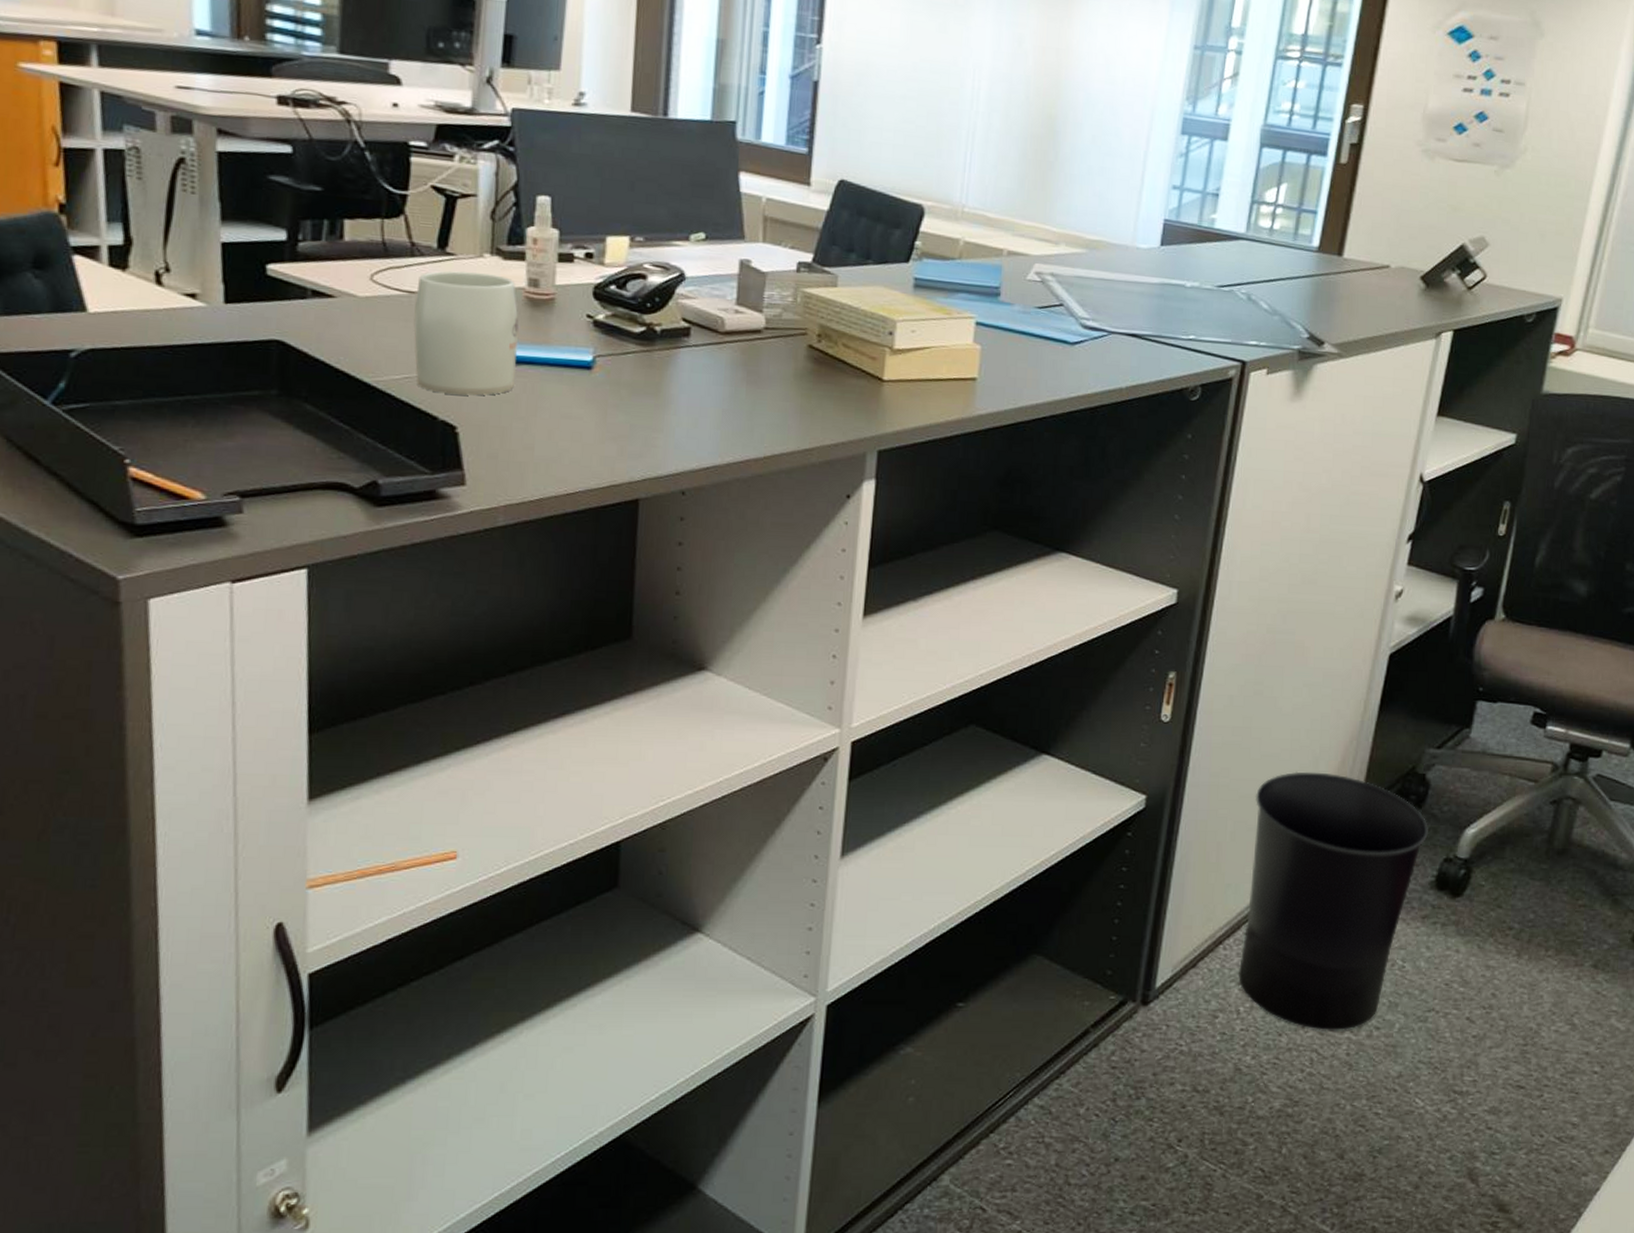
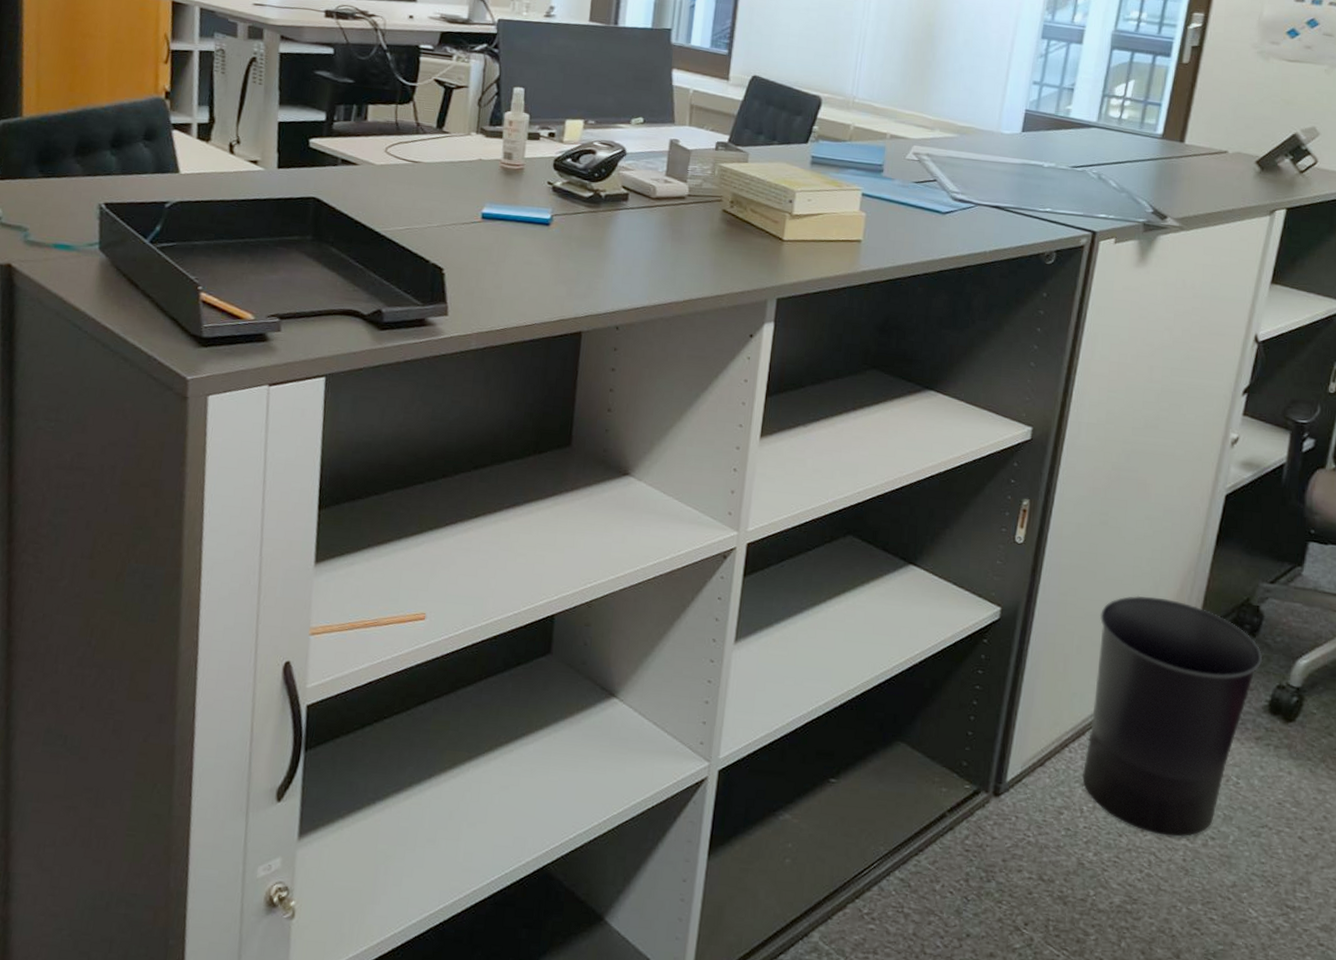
mug: present [413,271,519,396] -> none [415,145,496,245]

